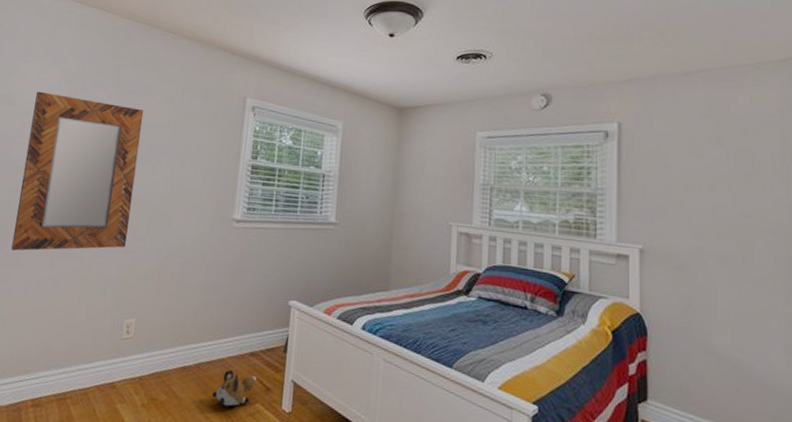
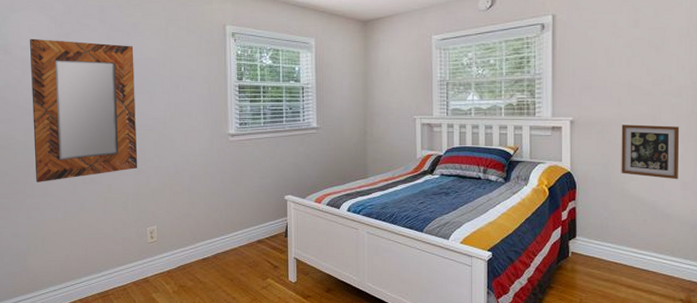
plush toy: present [212,370,257,407] -> none [230,256,266,284]
picture frame: none [704,261,780,341] -> present [621,124,680,180]

